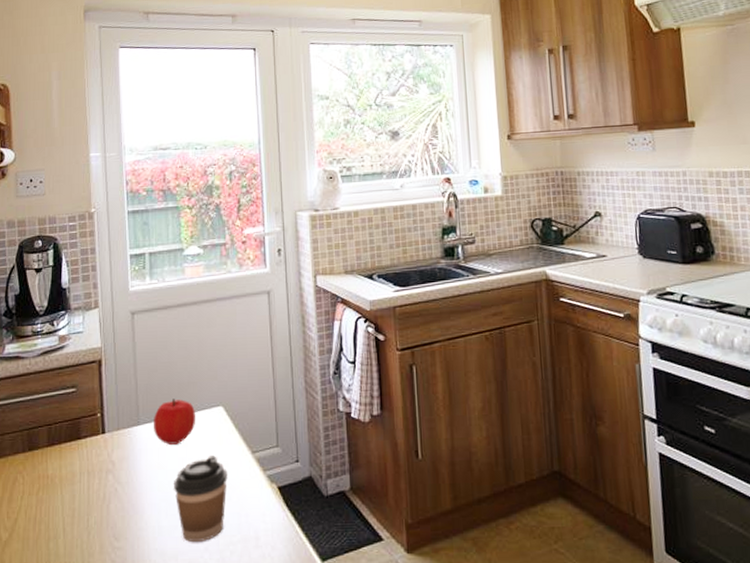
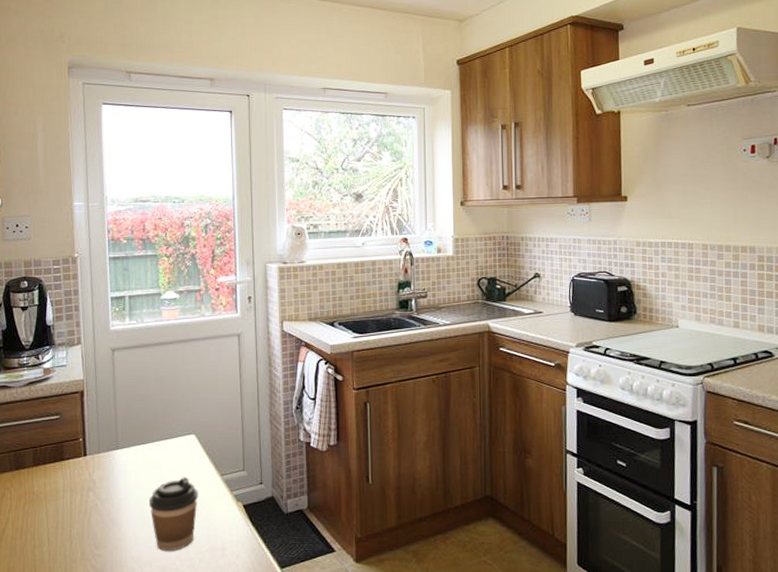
fruit: present [154,398,195,445] -> none [131,427,170,467]

